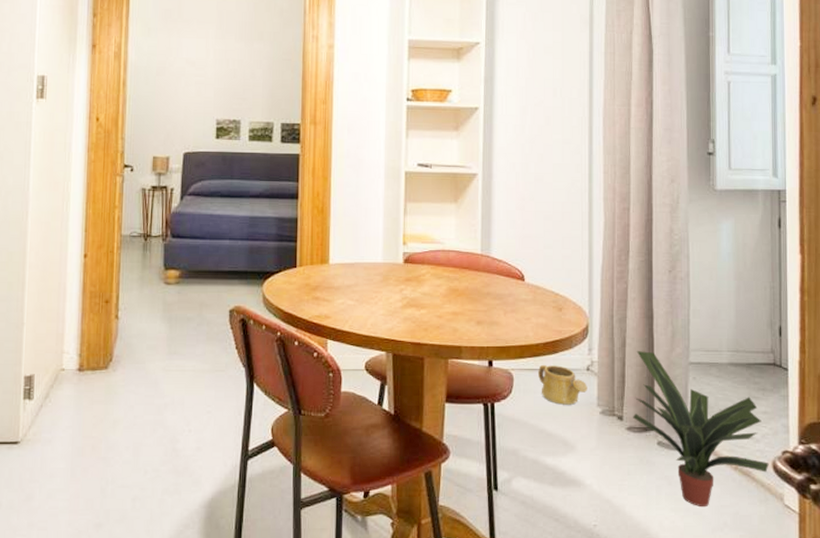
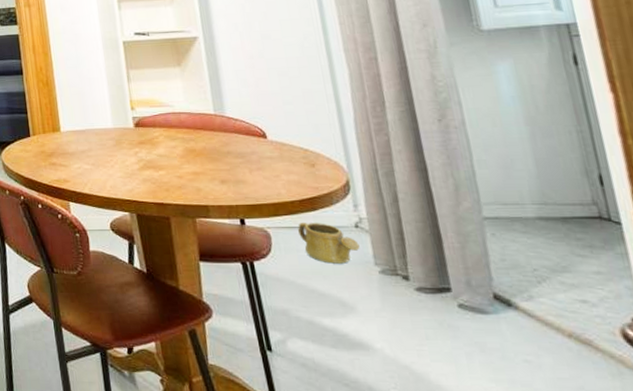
potted plant: present [633,350,769,506] -> none [412,205,617,378]

